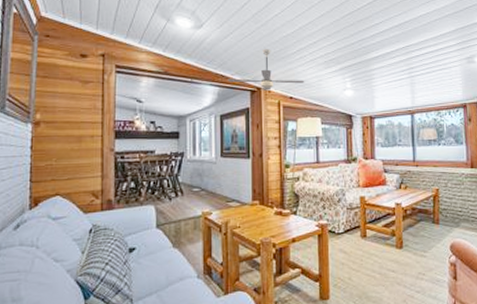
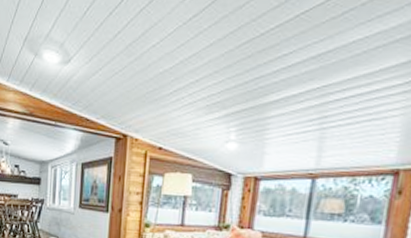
ceiling fan: present [228,48,305,90] -> none [92,87,179,138]

